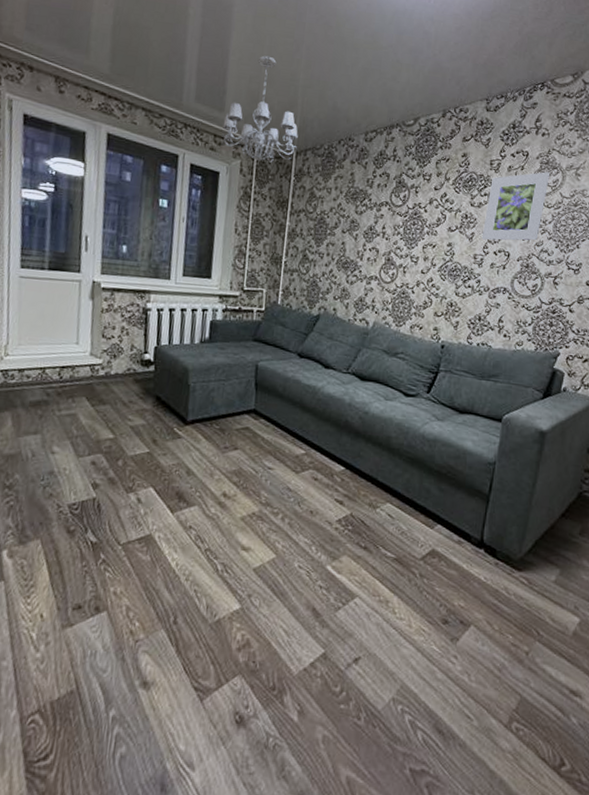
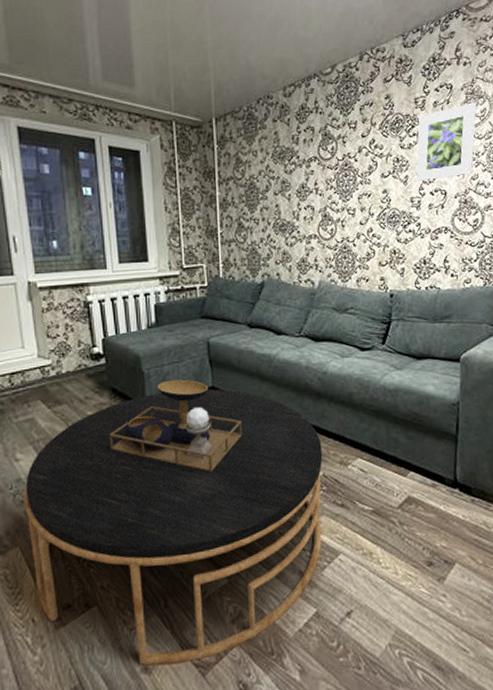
coffee table: none [50,396,354,685] -> present [24,379,323,666]
chandelier: present [221,55,298,163] -> none [135,21,217,134]

